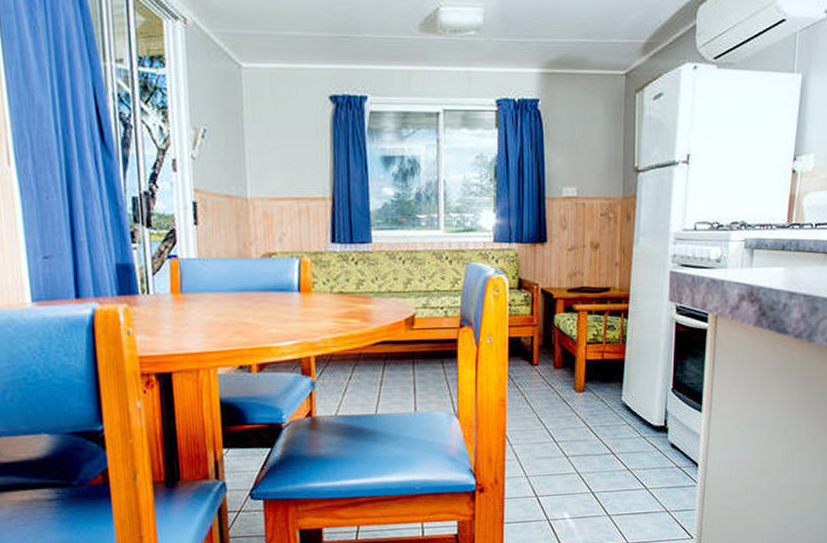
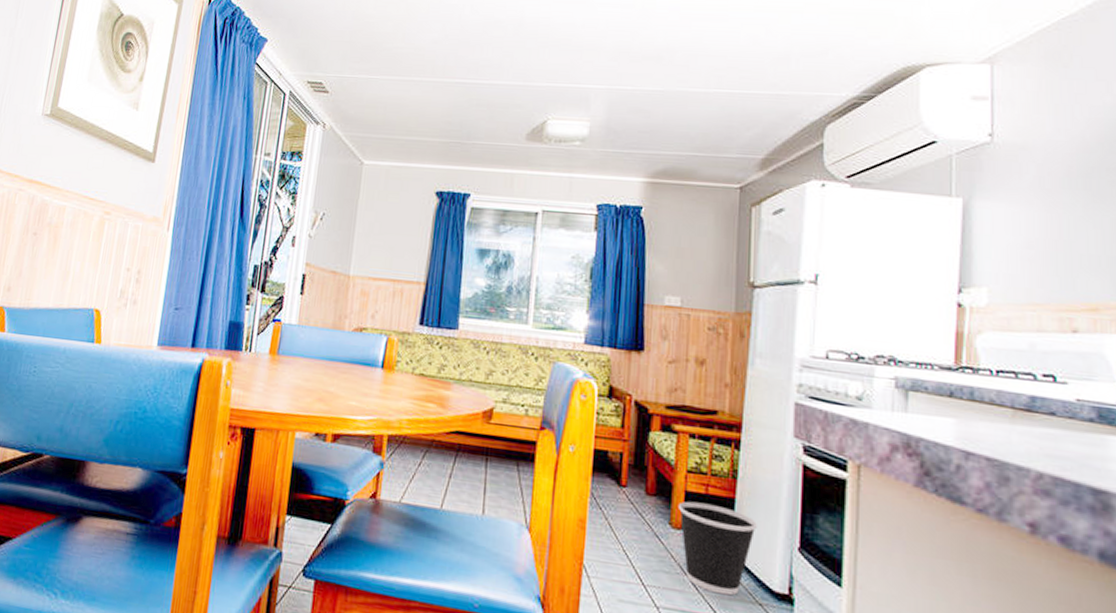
wastebasket: none [580,367,641,437] -> present [677,501,757,596]

